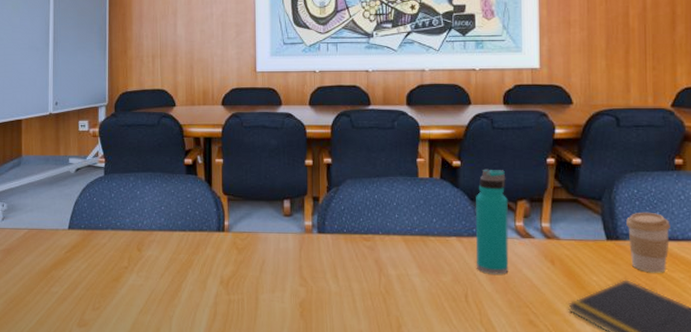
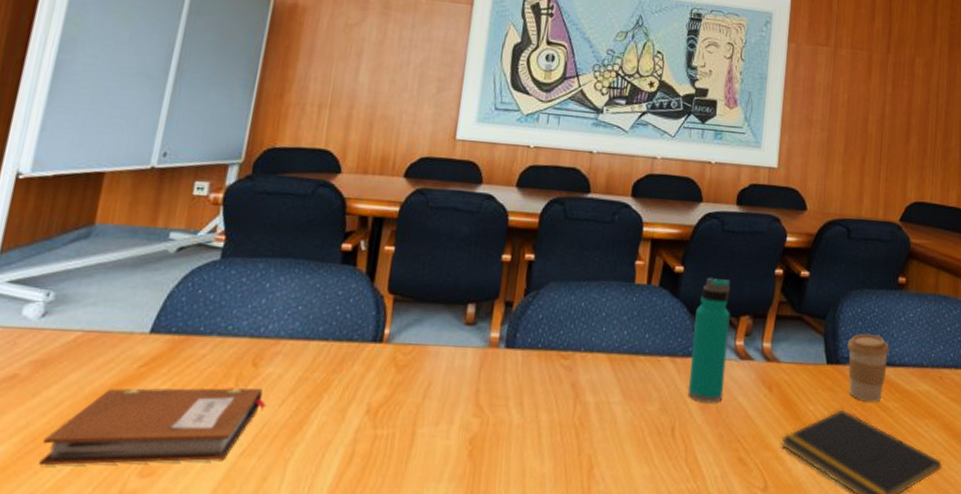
notebook: none [18,266,151,318] -> present [39,388,267,466]

